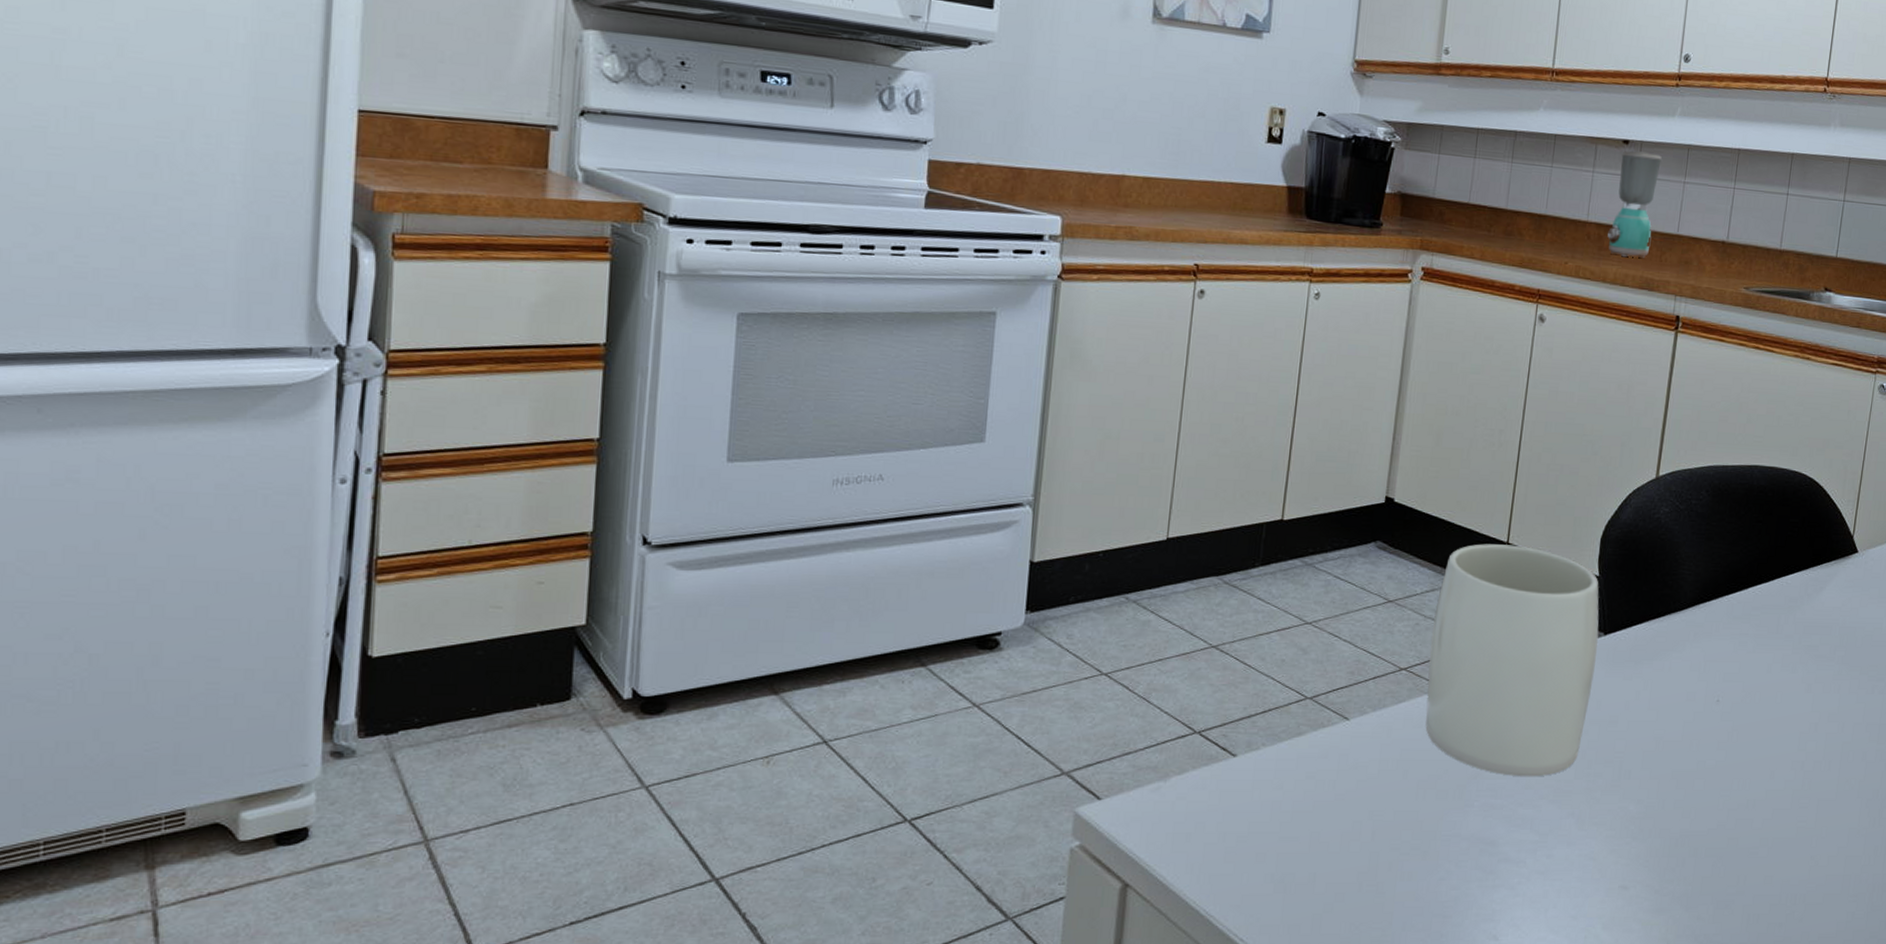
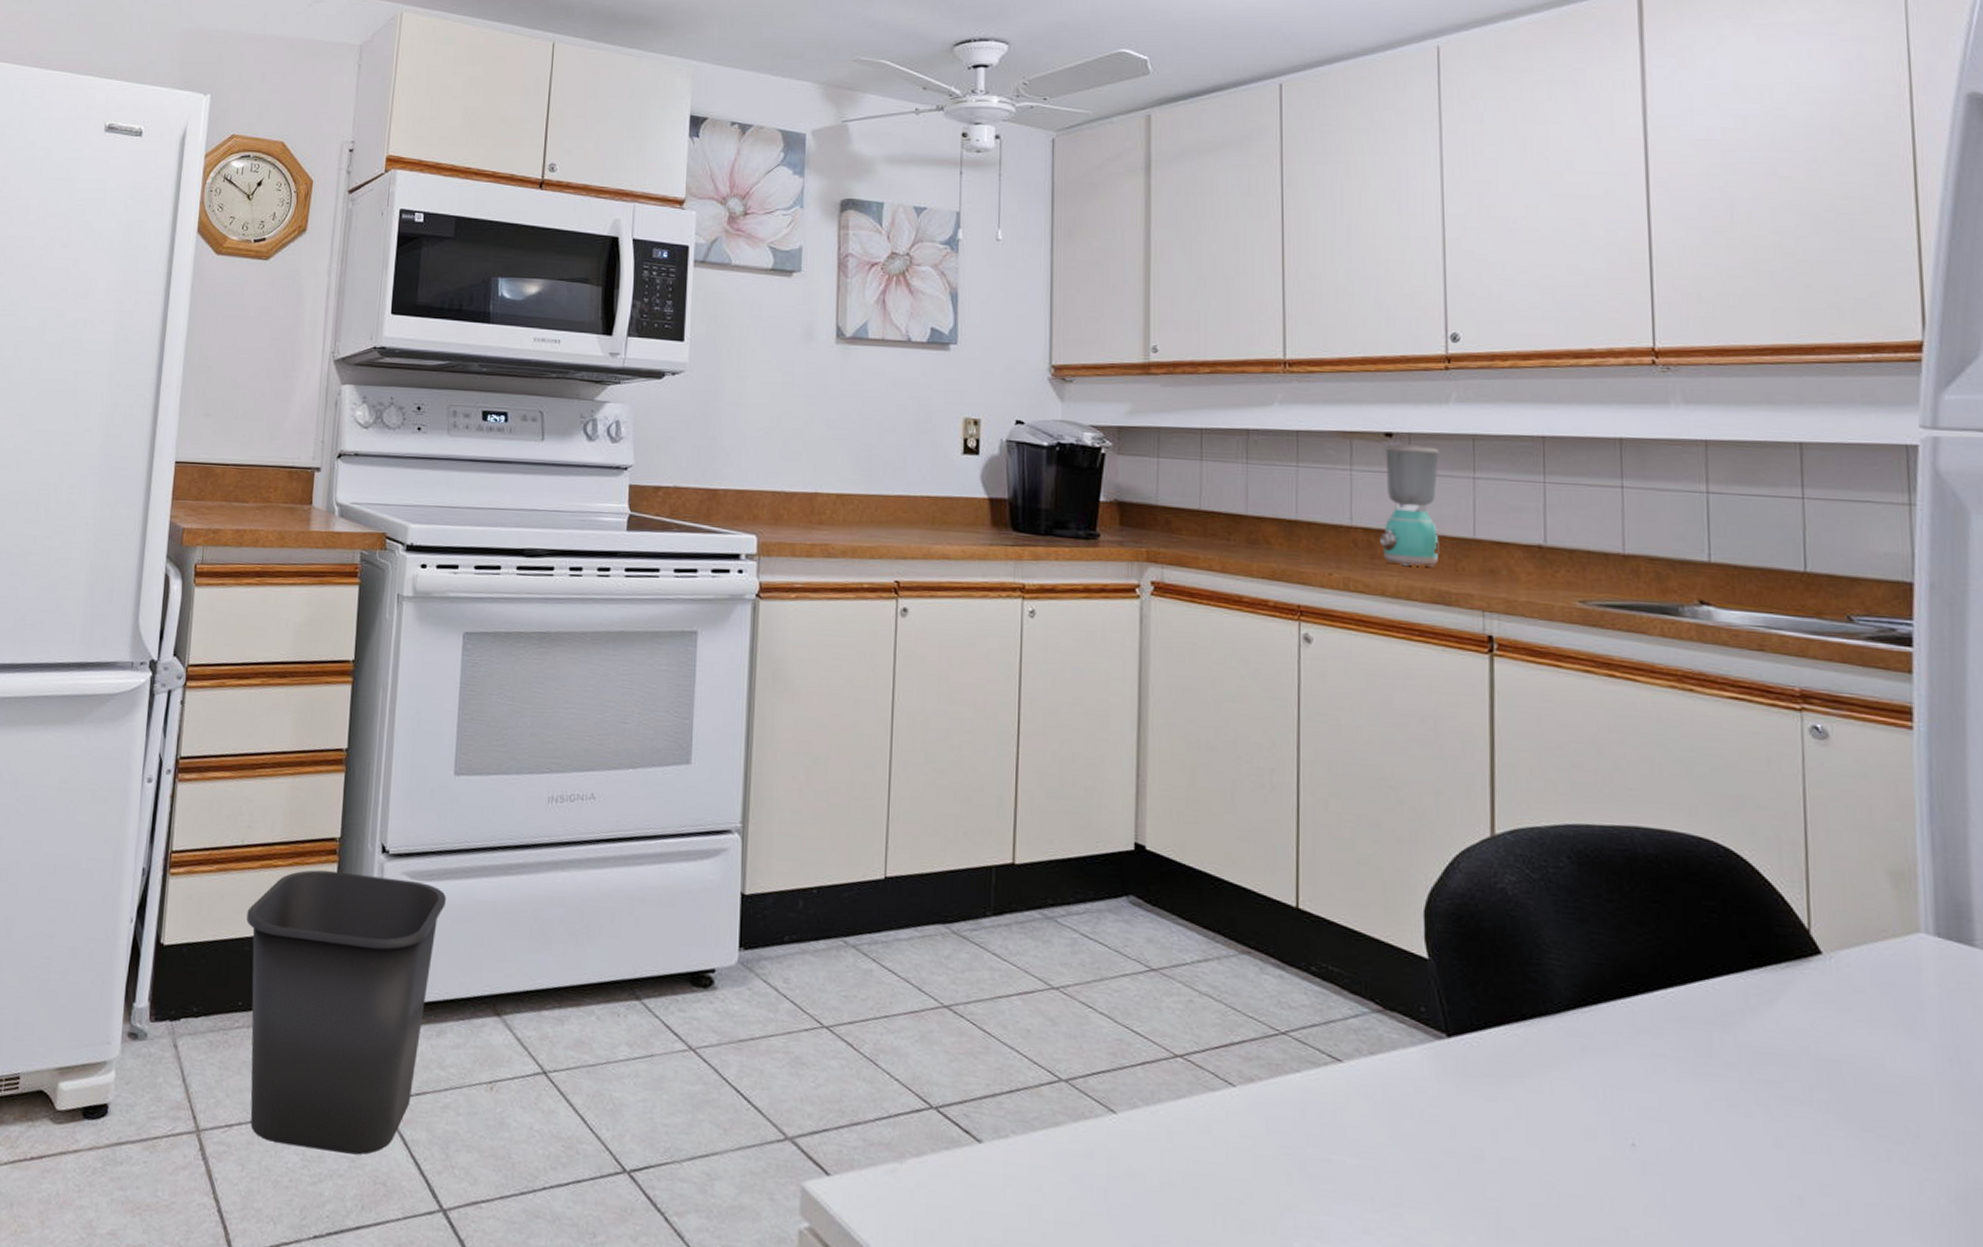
waste bin: none [478,566,718,841] -> present [246,870,446,1155]
mug: present [1425,543,1600,777] -> none [1210,906,1440,1220]

